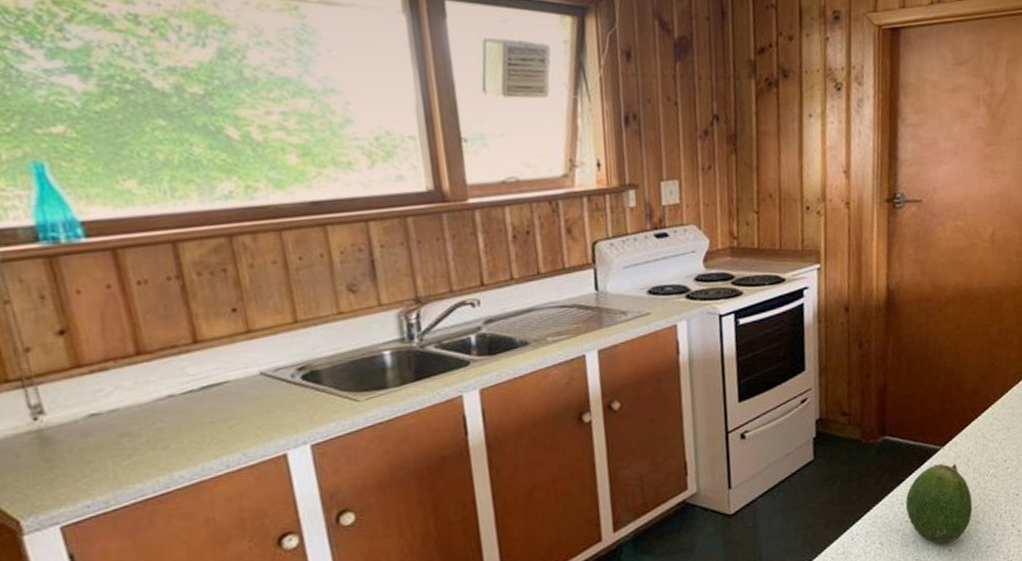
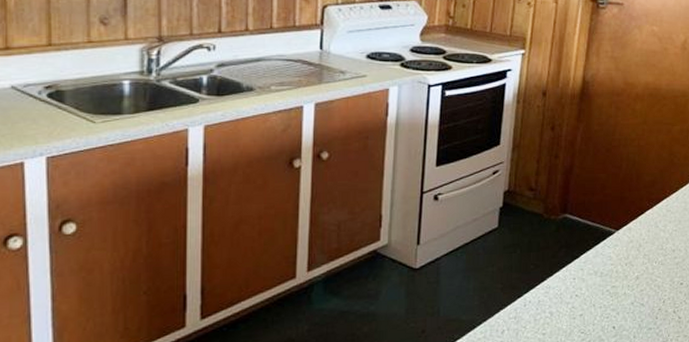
fruit: present [905,463,973,544] -> none [577,246,639,321]

